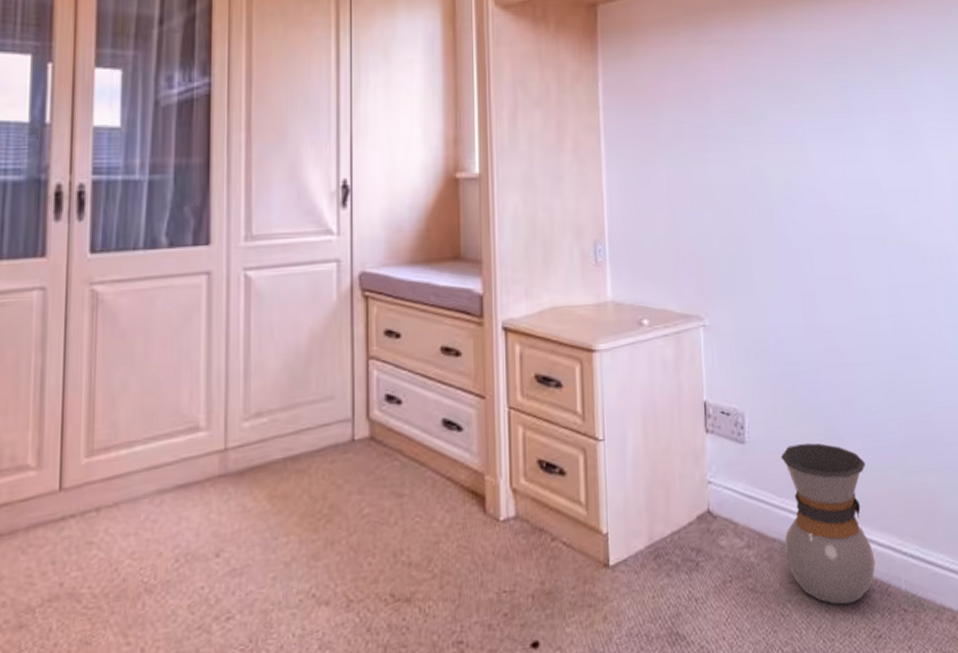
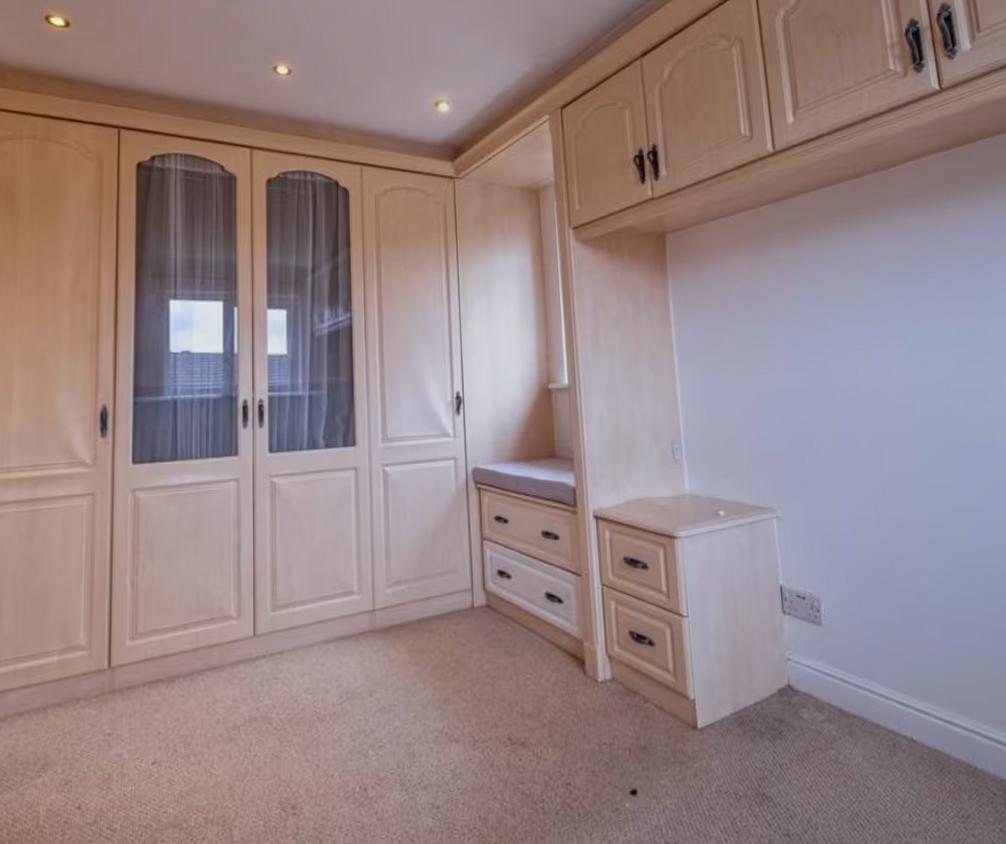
pour-over carafe: present [781,443,875,605] -> none [858,628,961,783]

